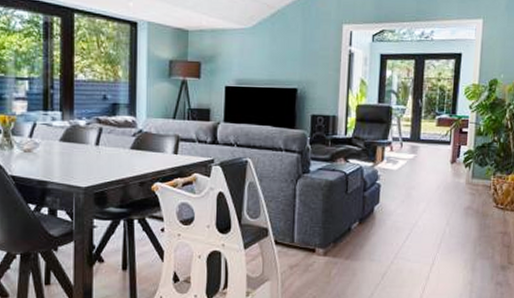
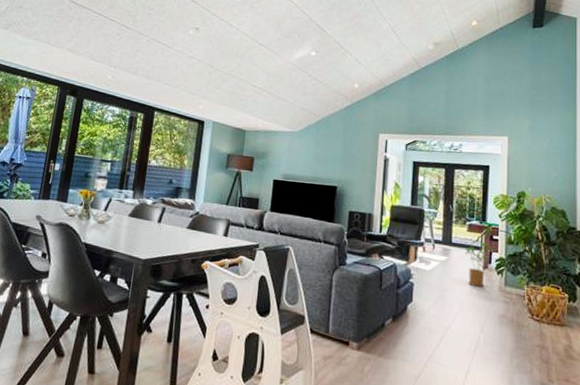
house plant: none [434,136,462,183] -> present [466,242,493,288]

